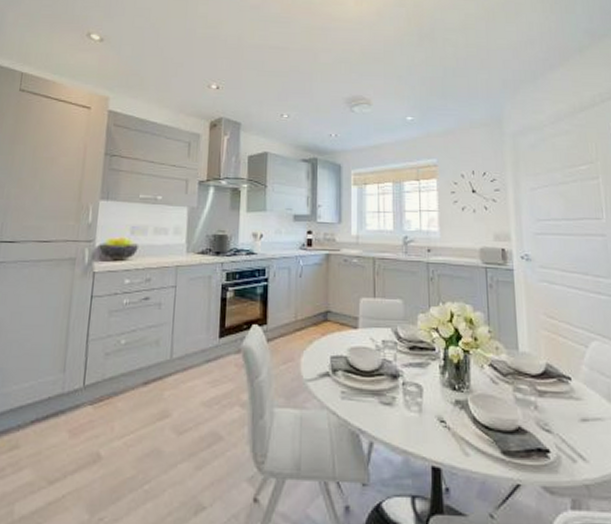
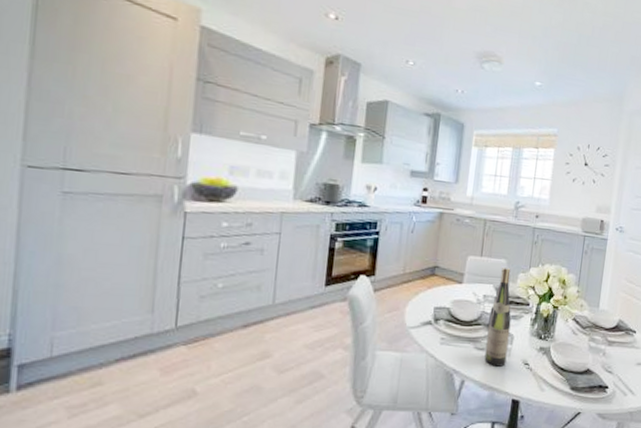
wine bottle: none [392,307,418,425] -> present [484,266,512,367]

